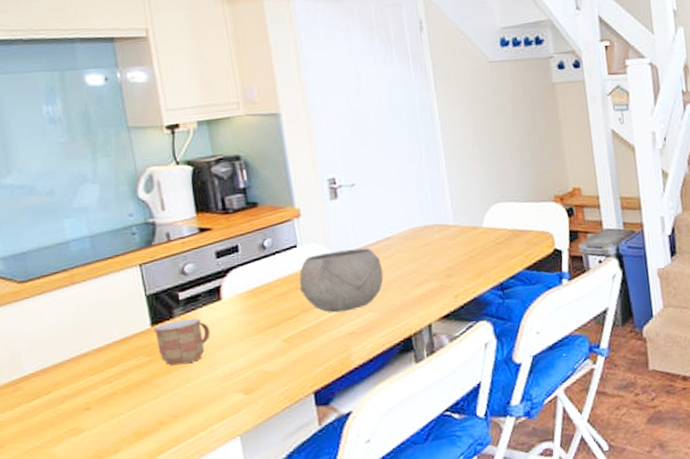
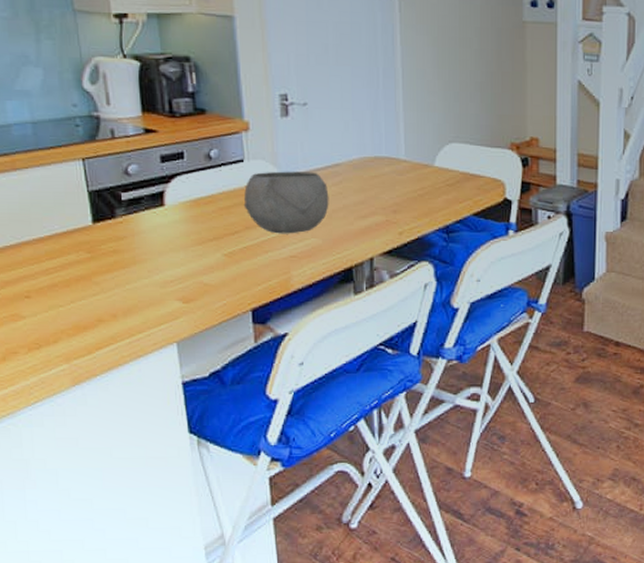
mug: present [153,318,211,366] -> none [95,221,152,266]

